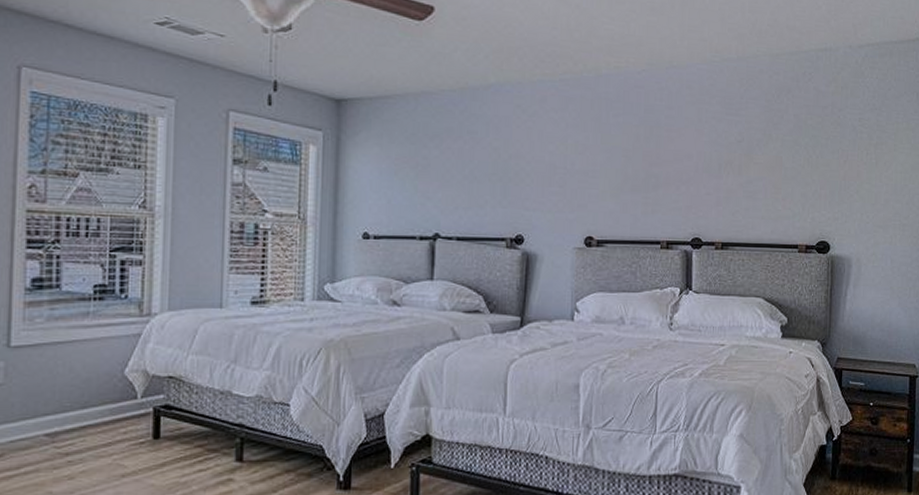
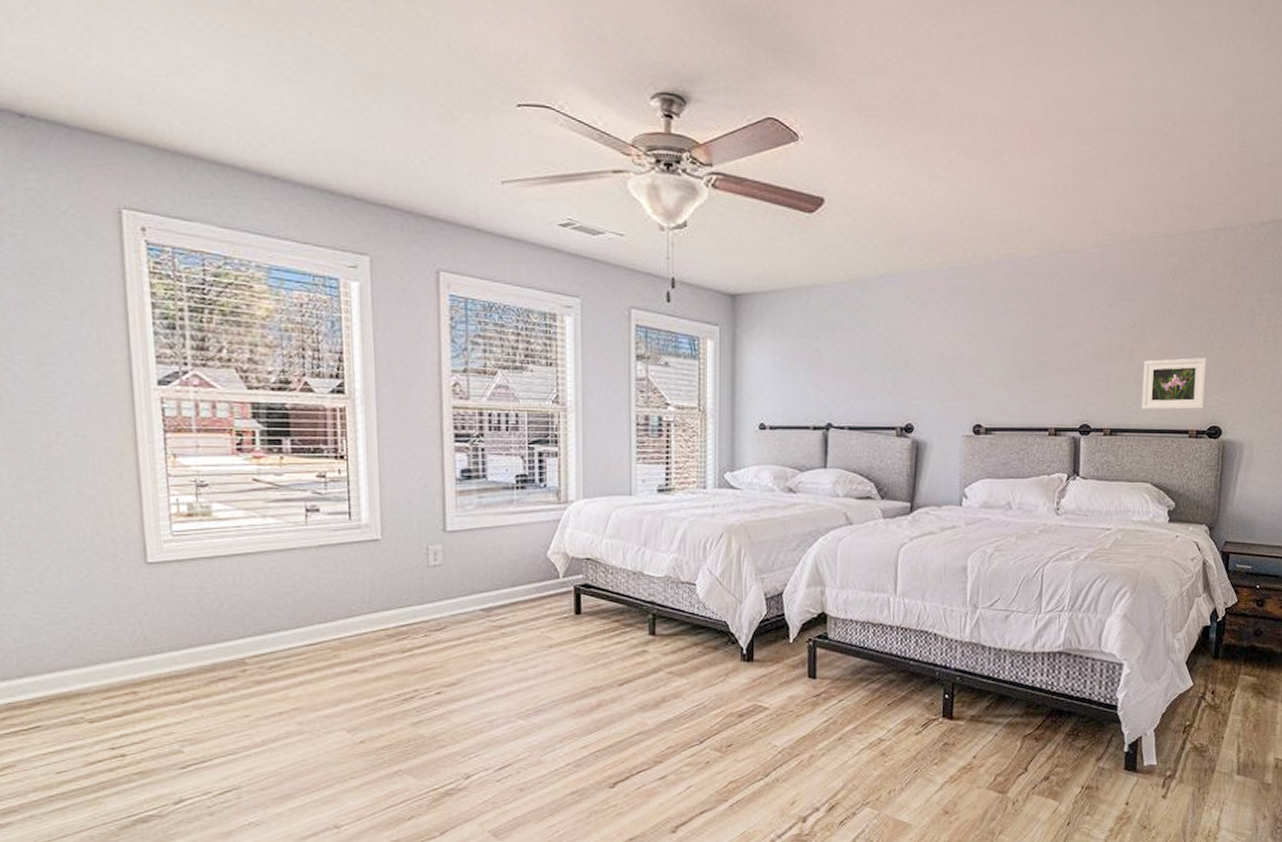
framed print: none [752,173,813,225] -> present [1141,358,1207,410]

